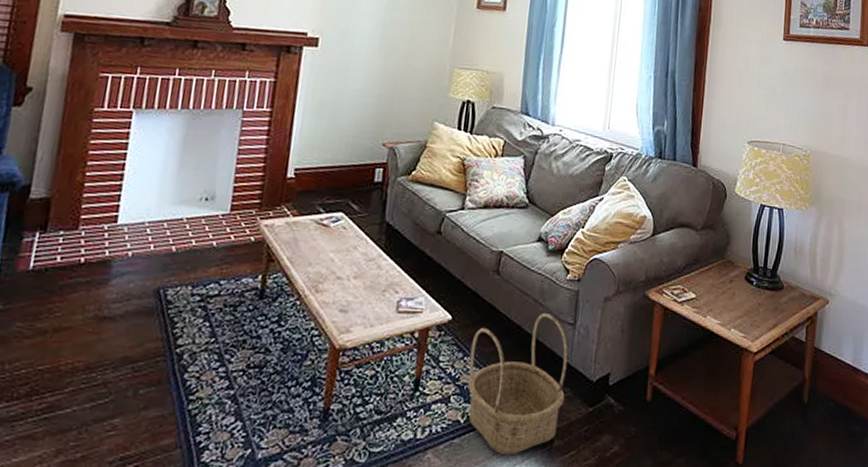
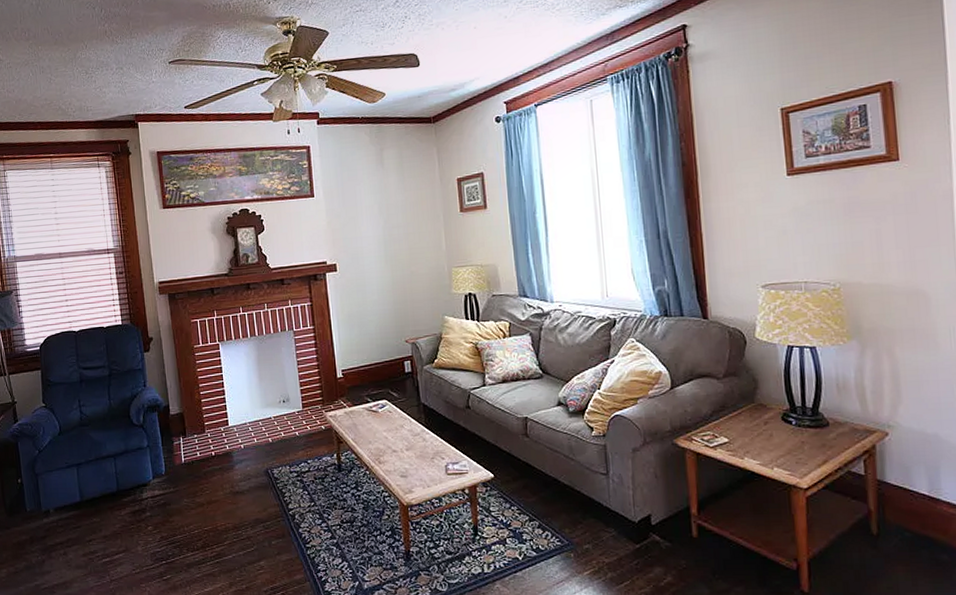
basket: present [467,312,569,456] -> none [515,465,611,585]

